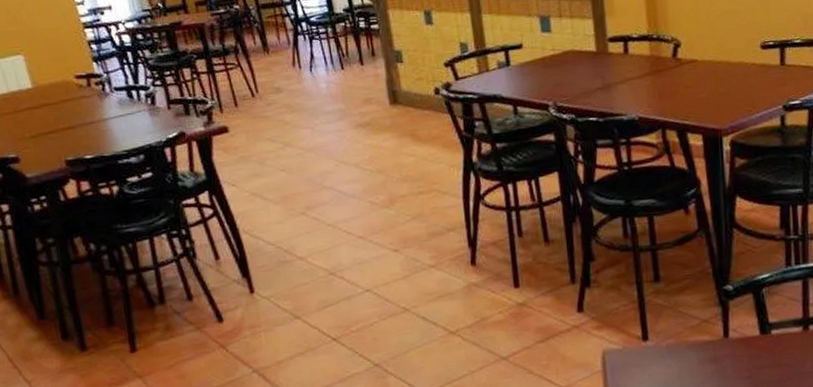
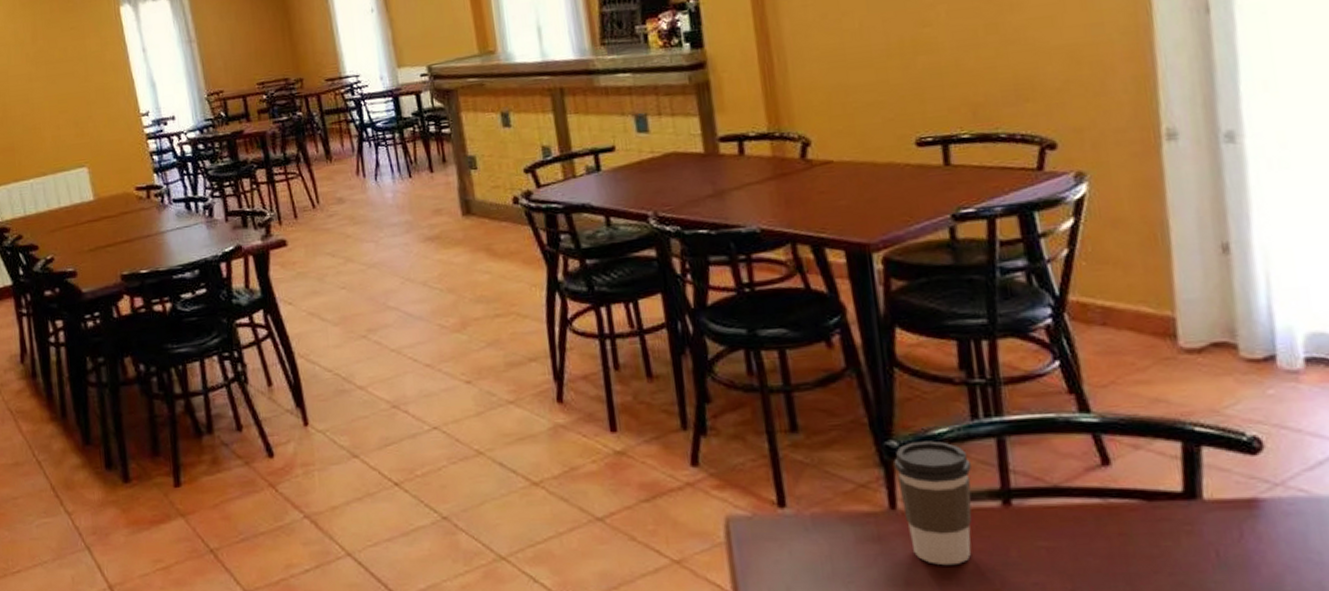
coffee cup: none [729,284,783,378] -> present [894,440,972,566]

